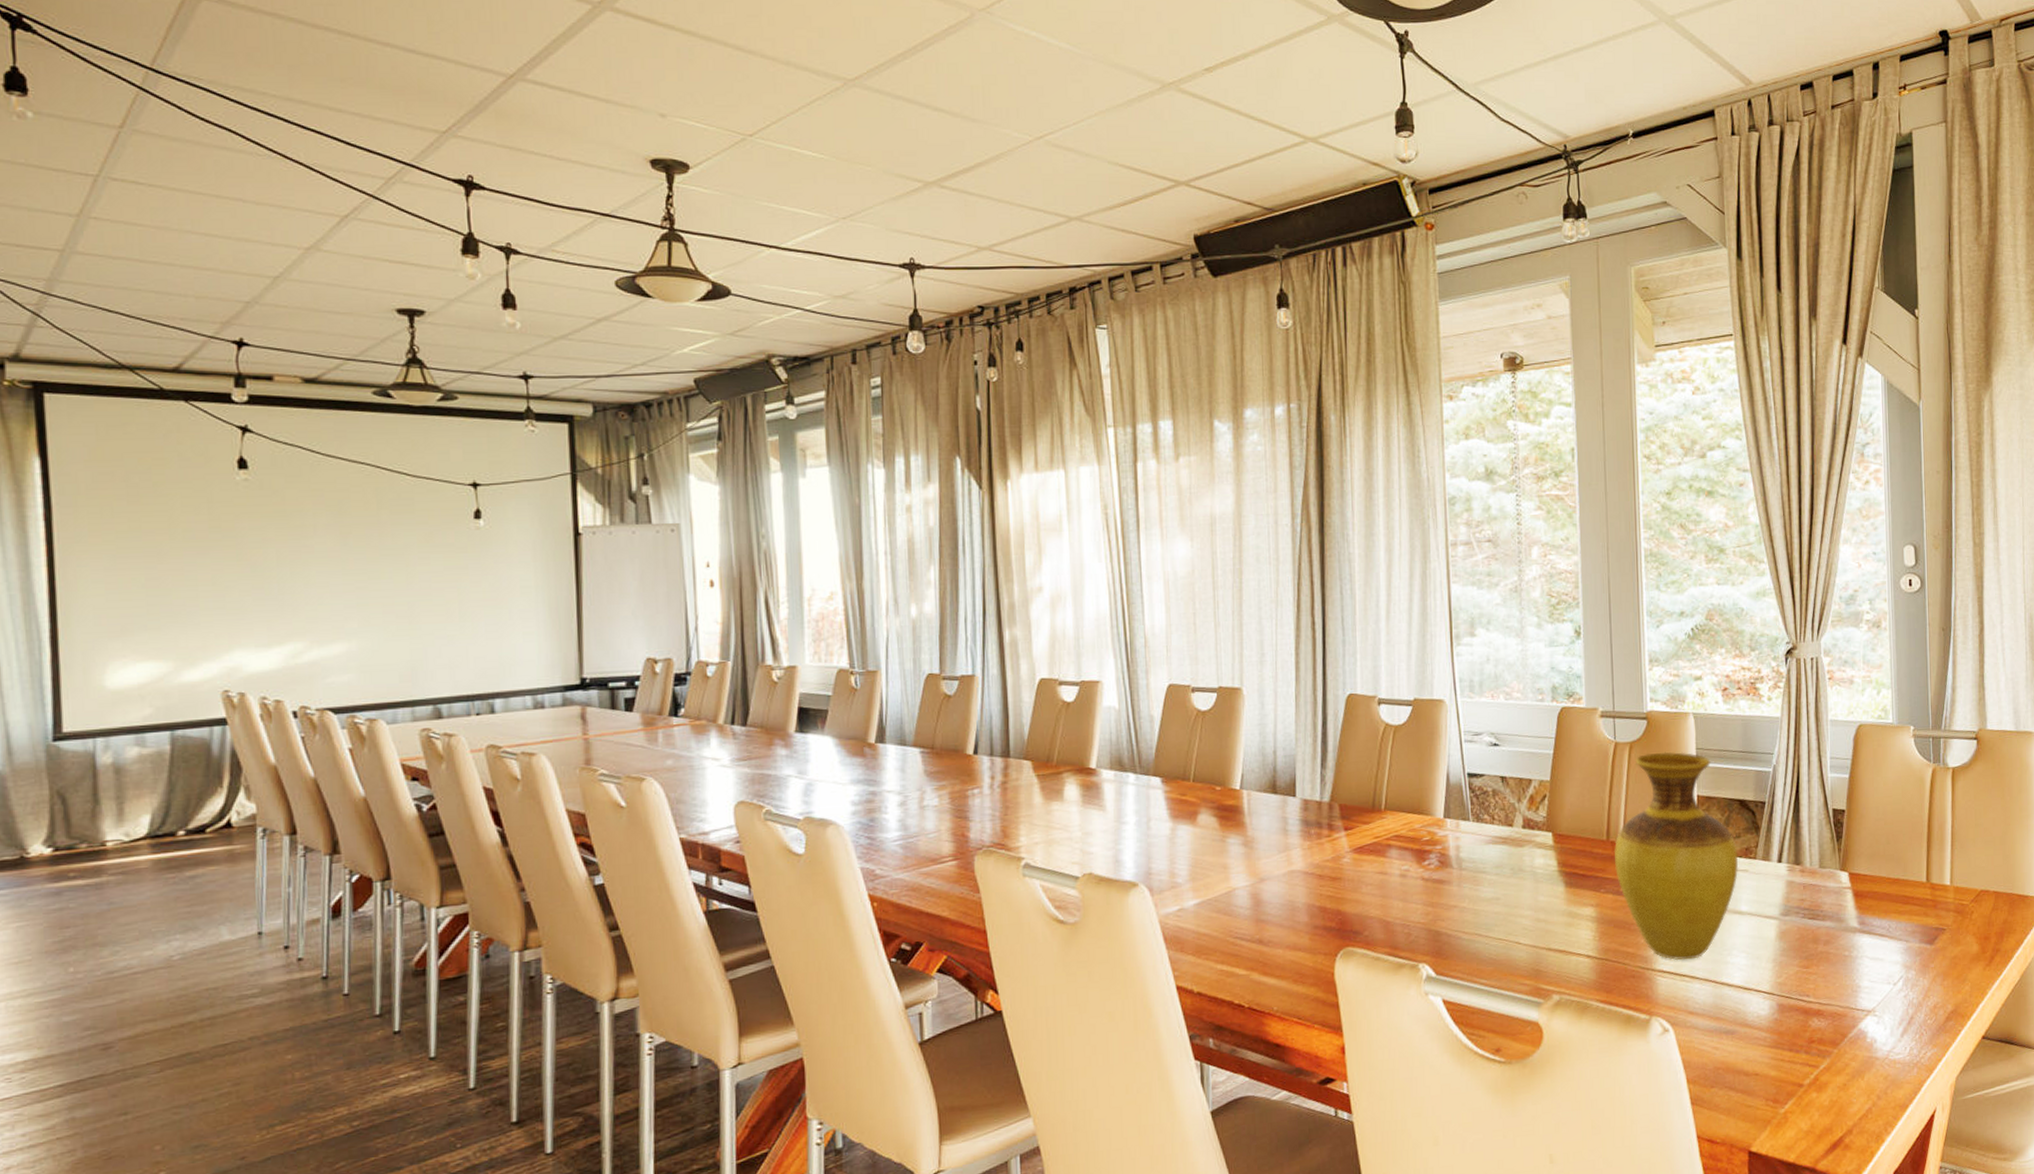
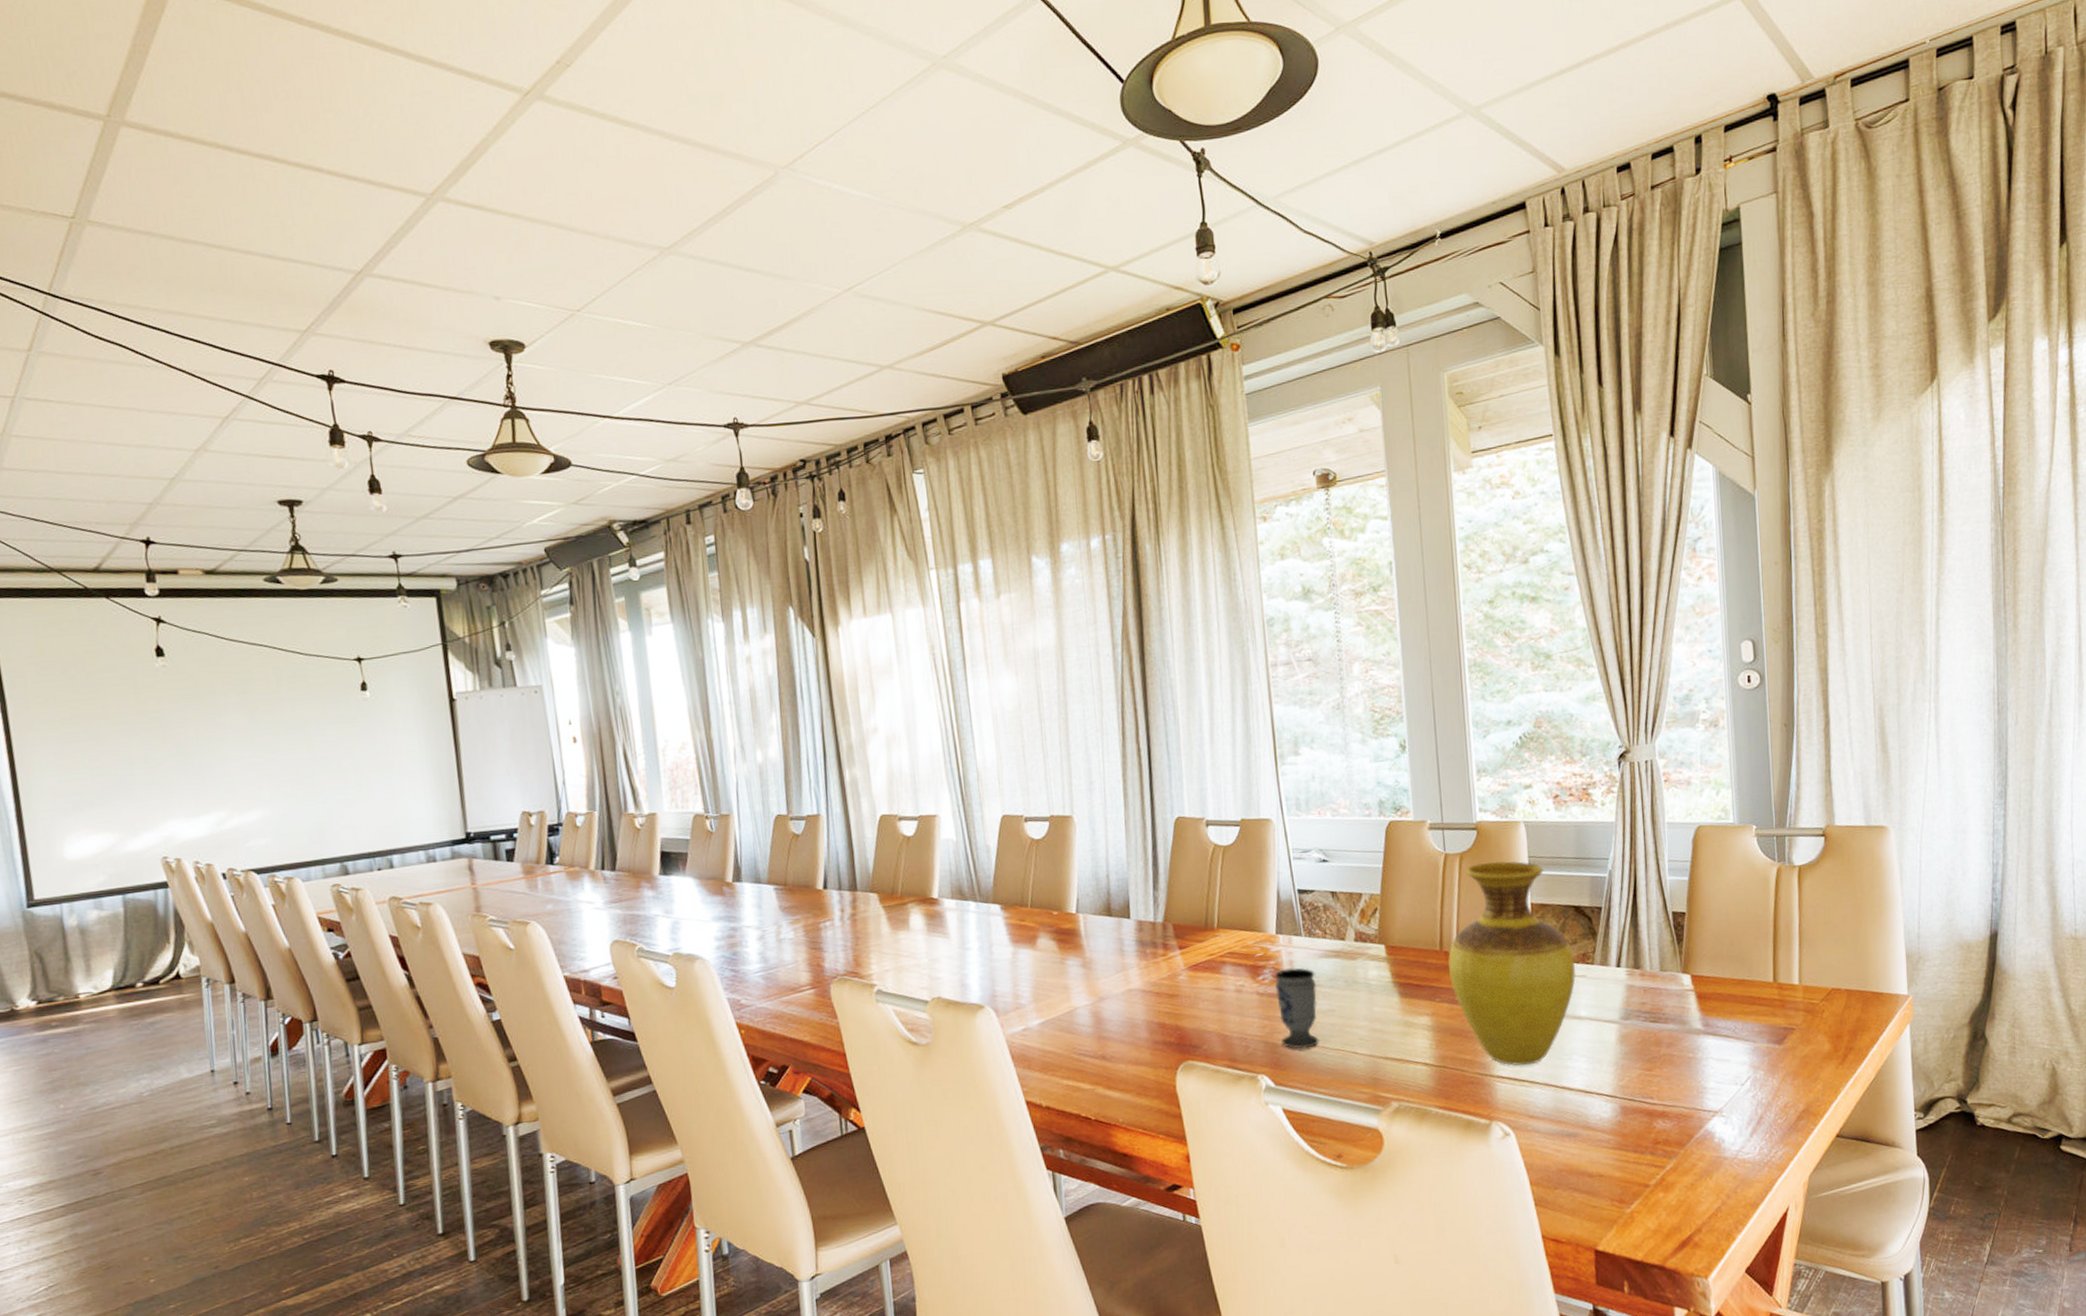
cup: none [1440,853,1483,938] -> present [1275,967,1319,1049]

